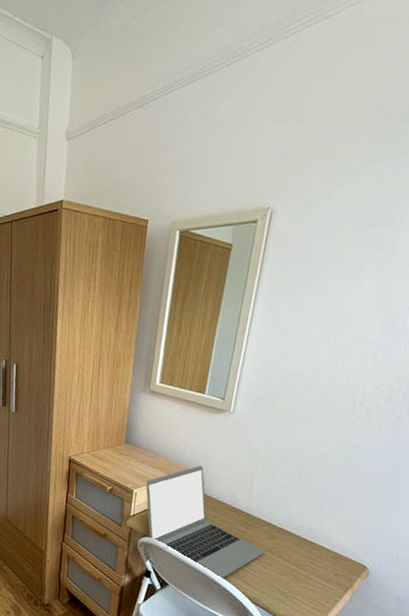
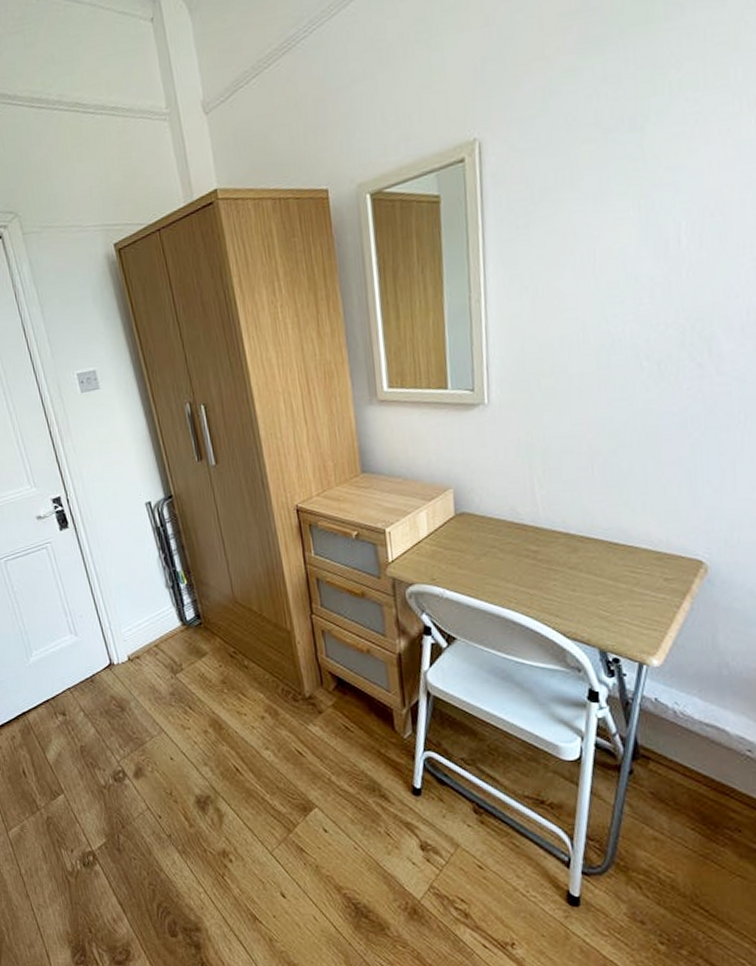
laptop: present [145,466,265,580] -> none [398,480,569,618]

